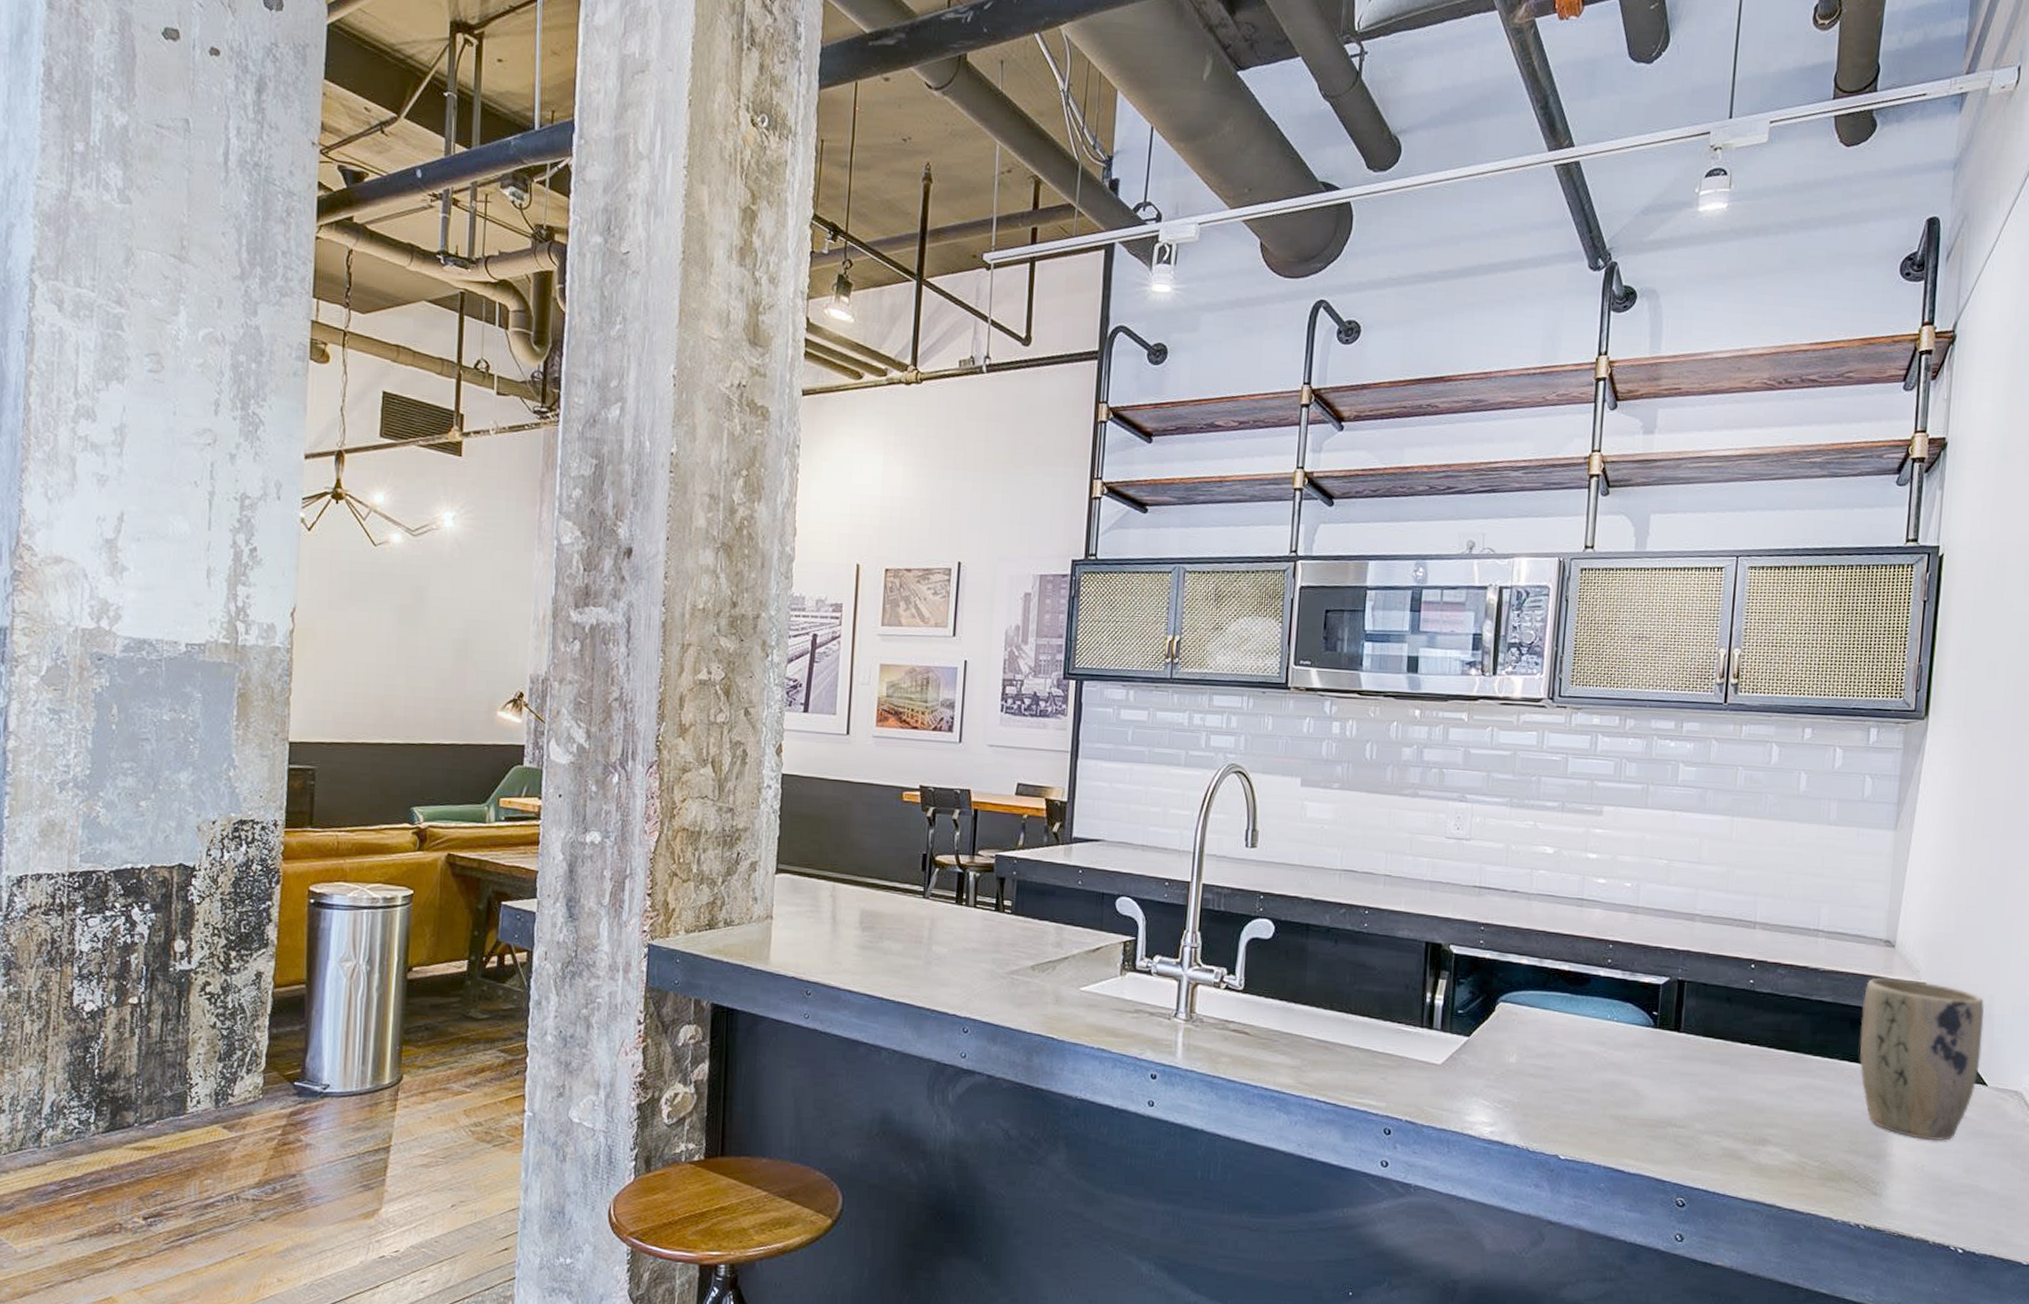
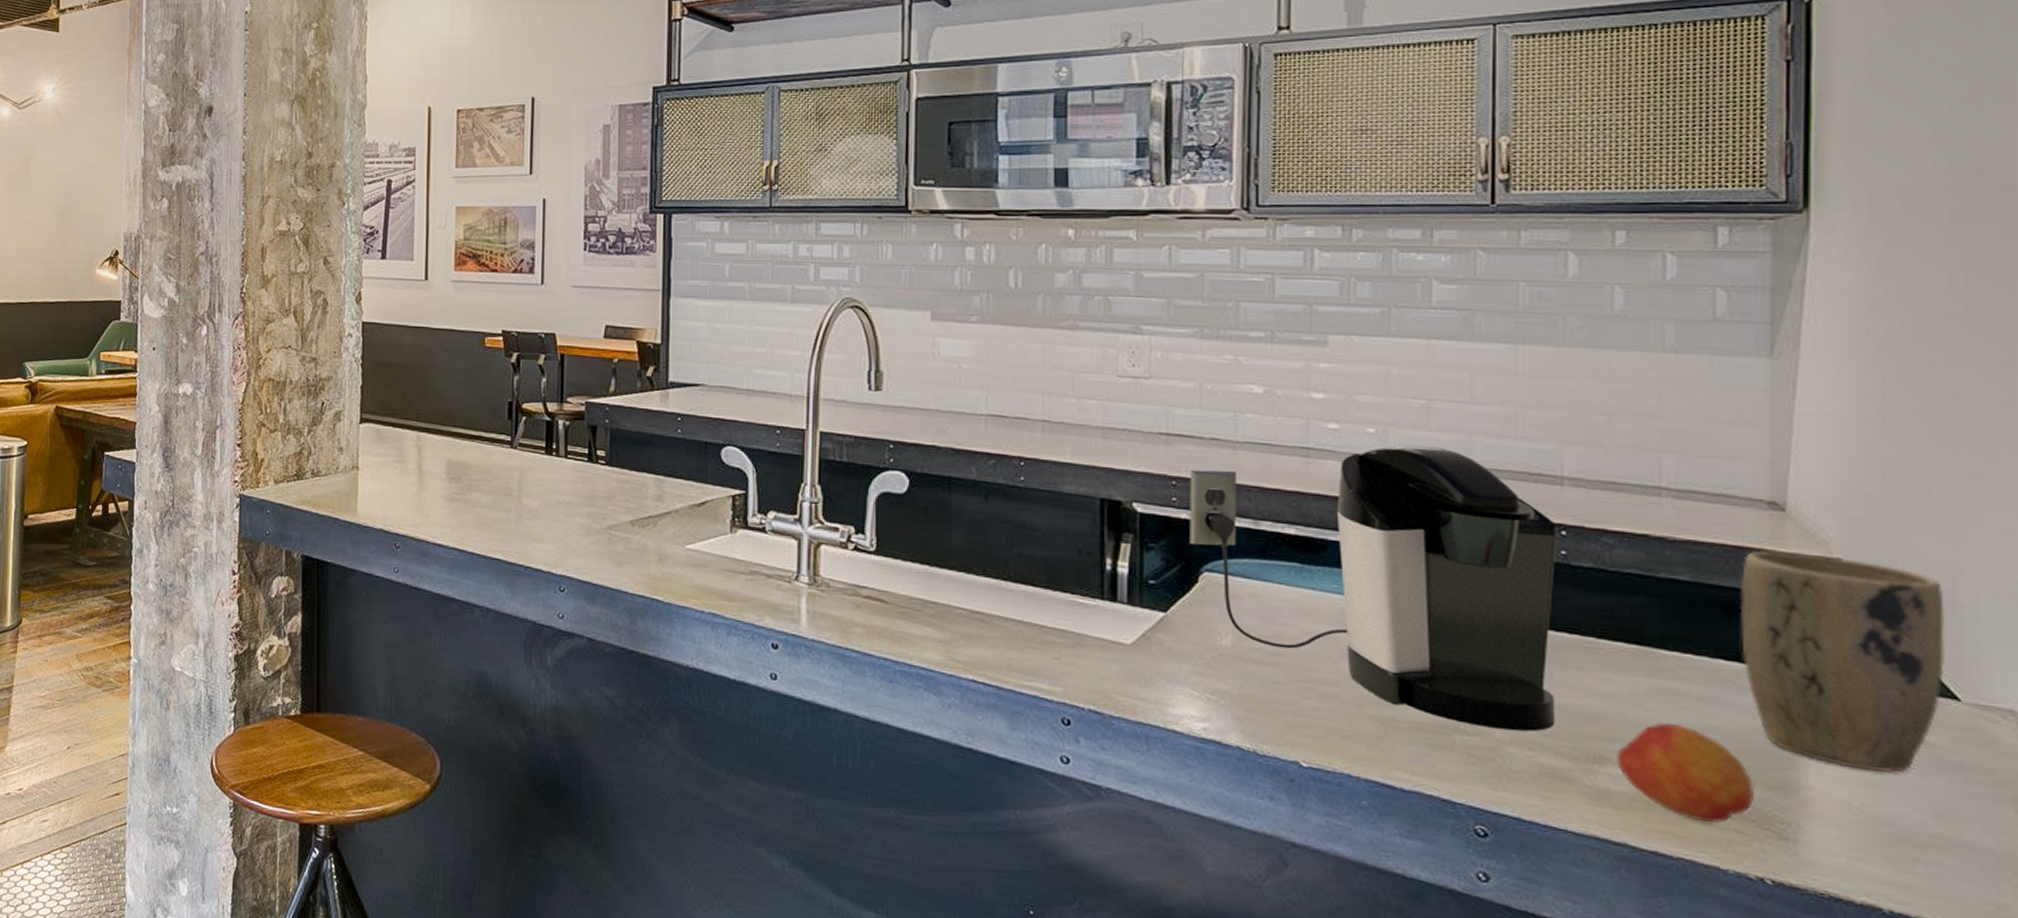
coffee maker: none [1490,896,1749,1122] -> present [1189,445,1557,732]
fruit: none [1774,1111,1859,1186] -> present [1617,723,1754,824]

